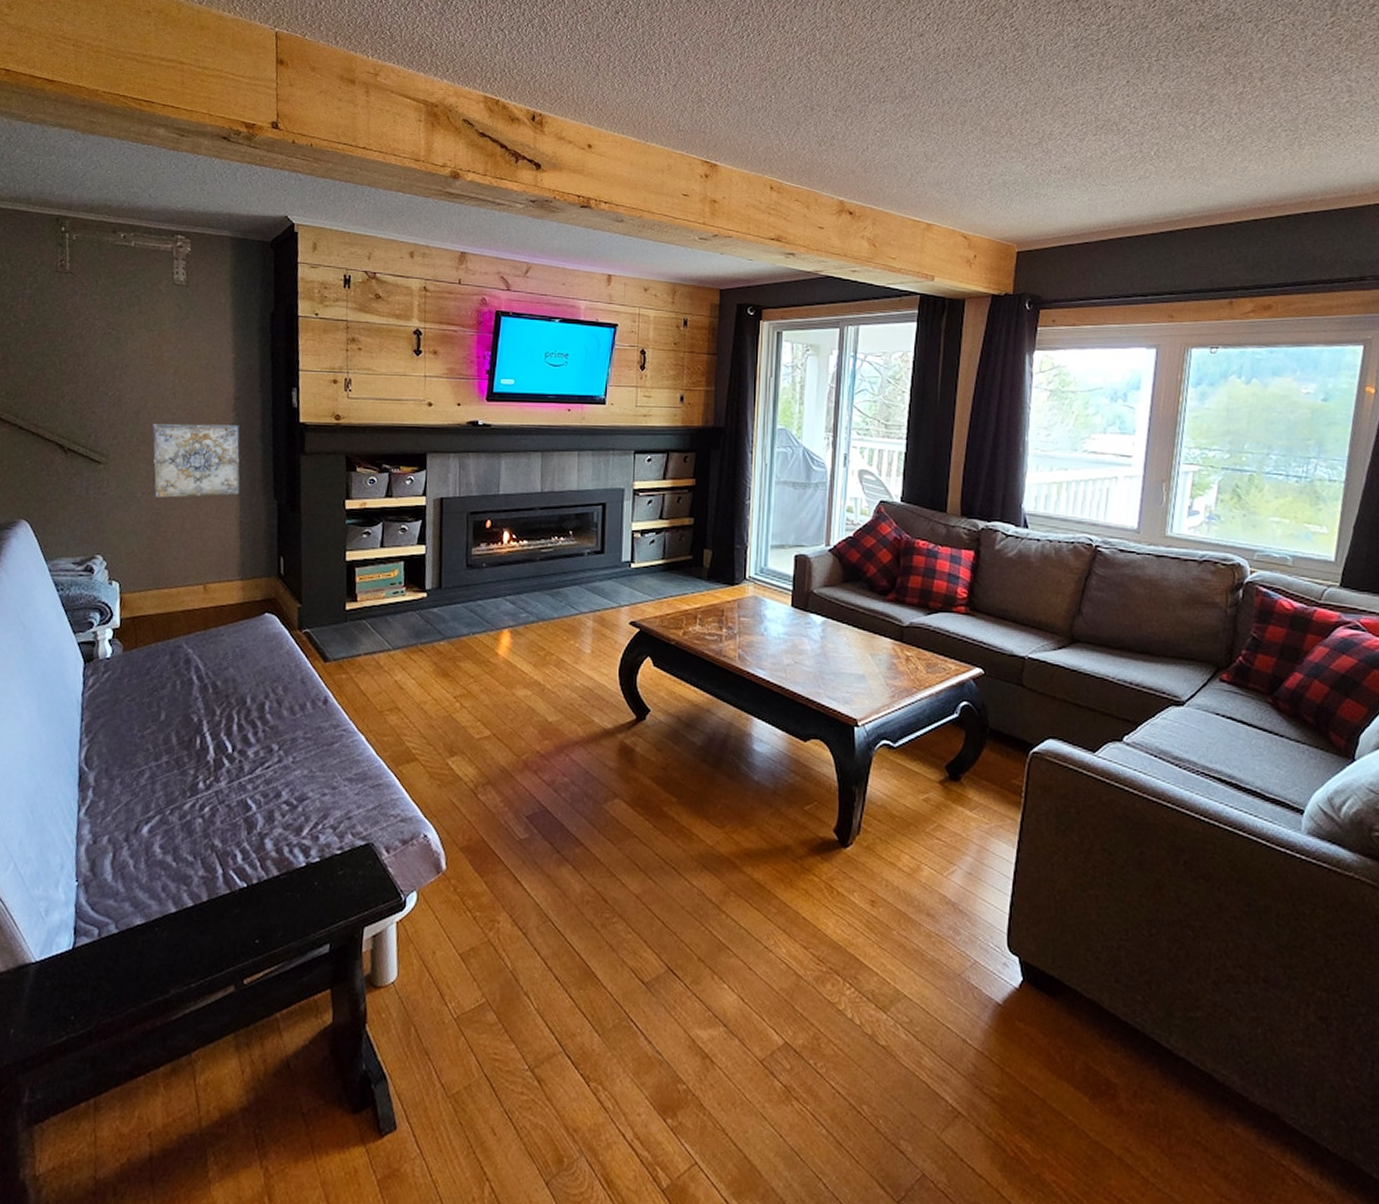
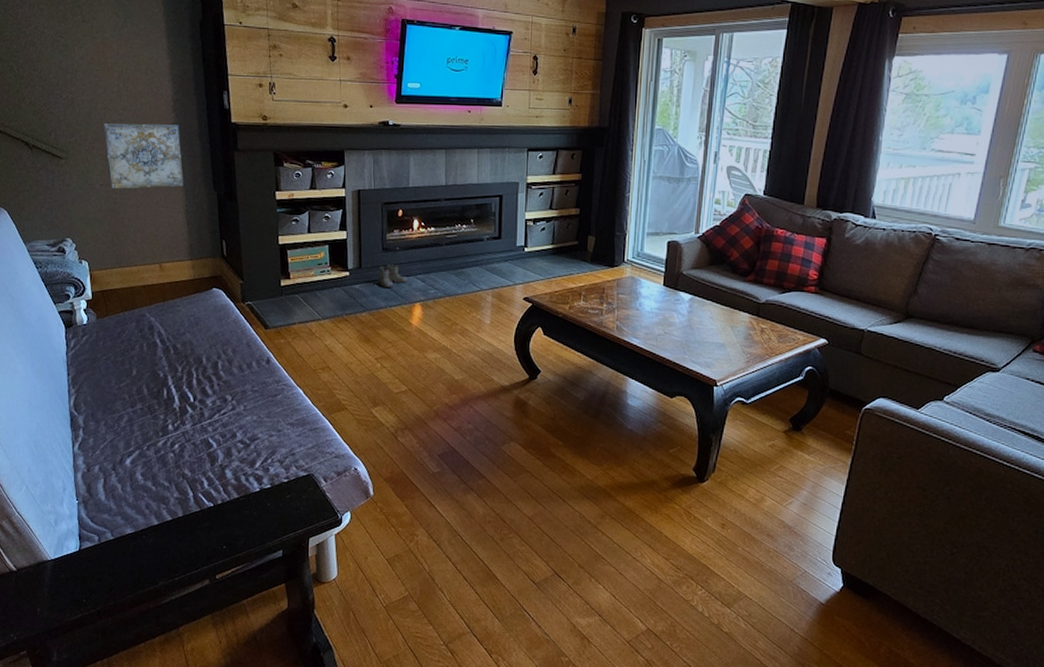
boots: none [461,584,495,612] -> present [379,264,408,289]

